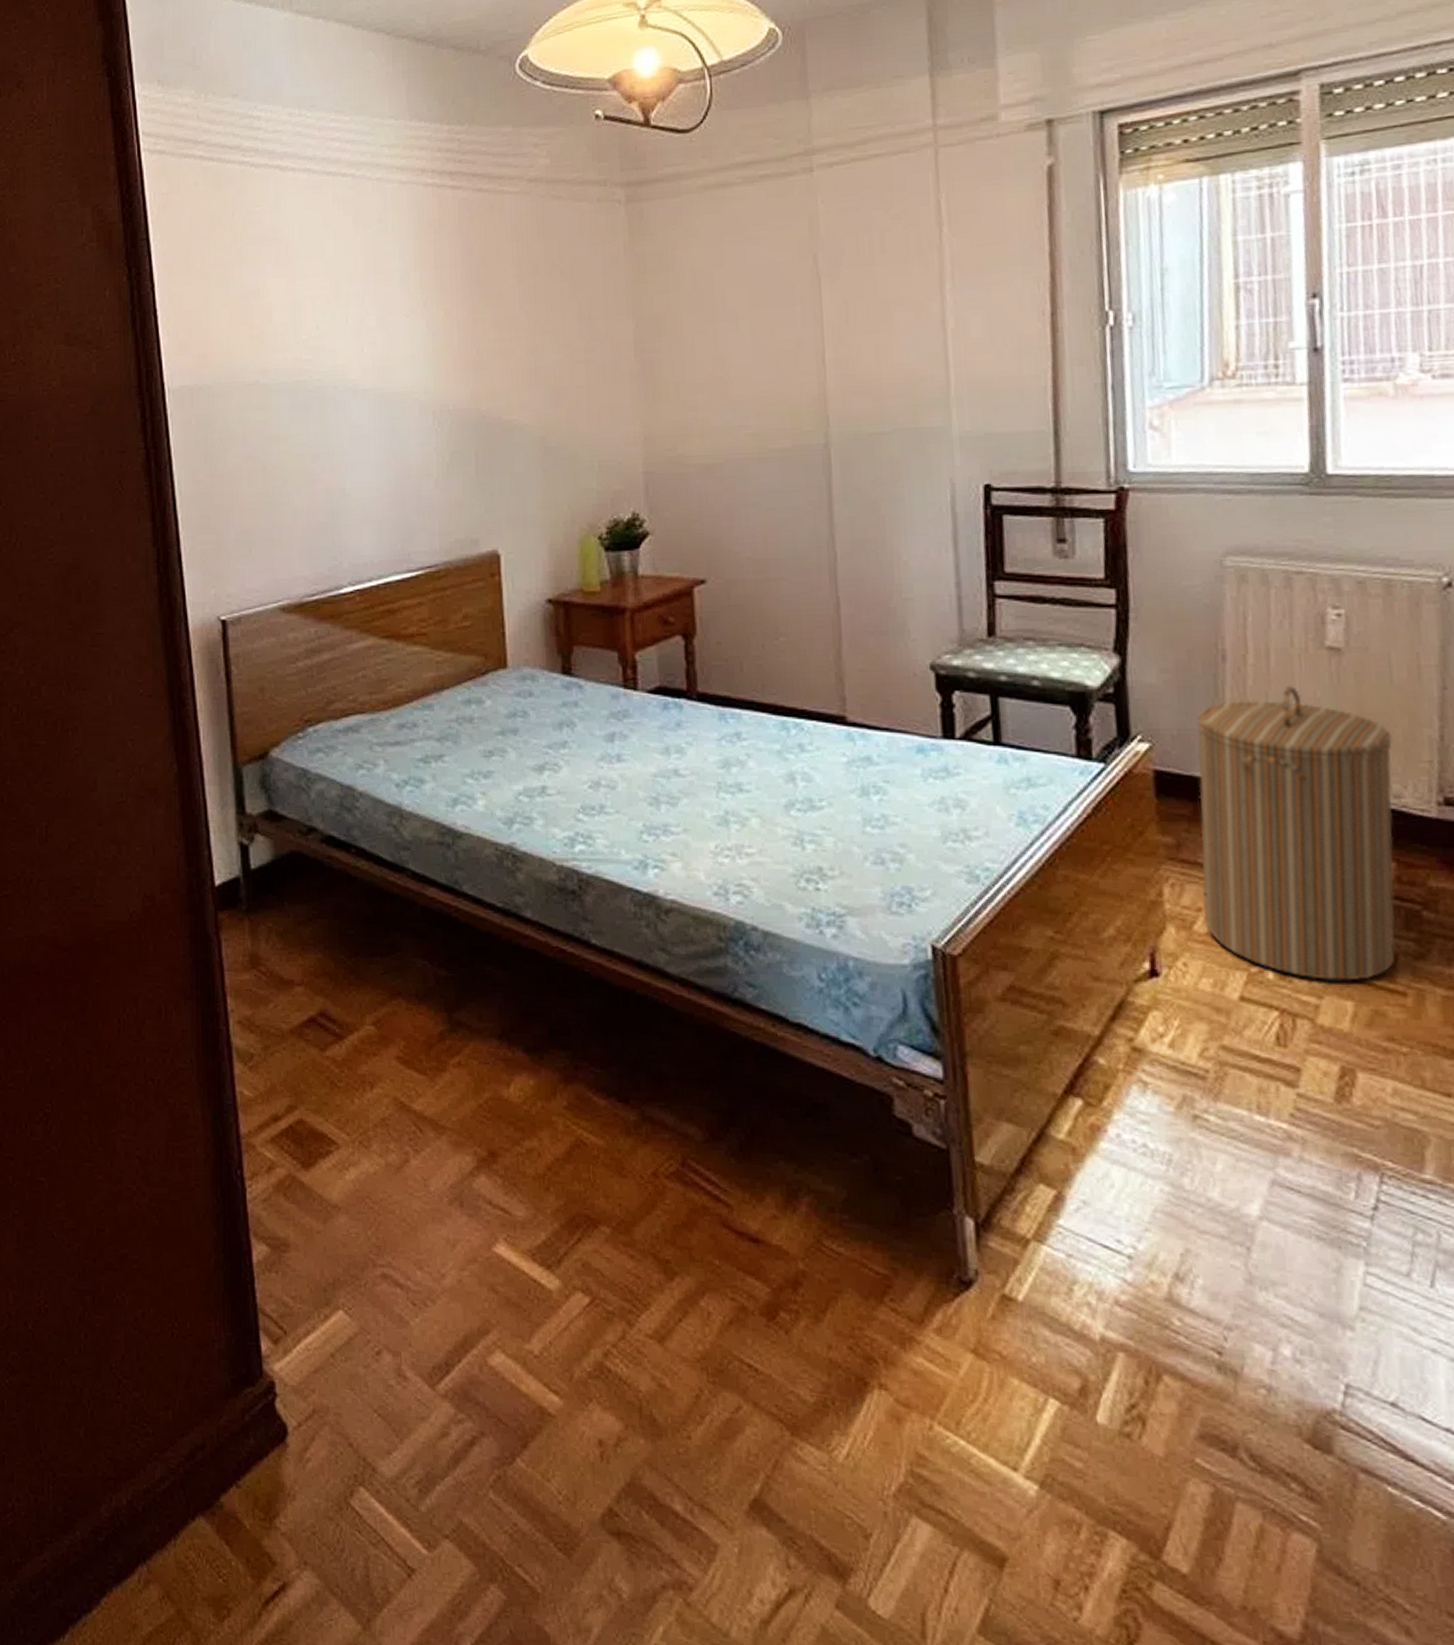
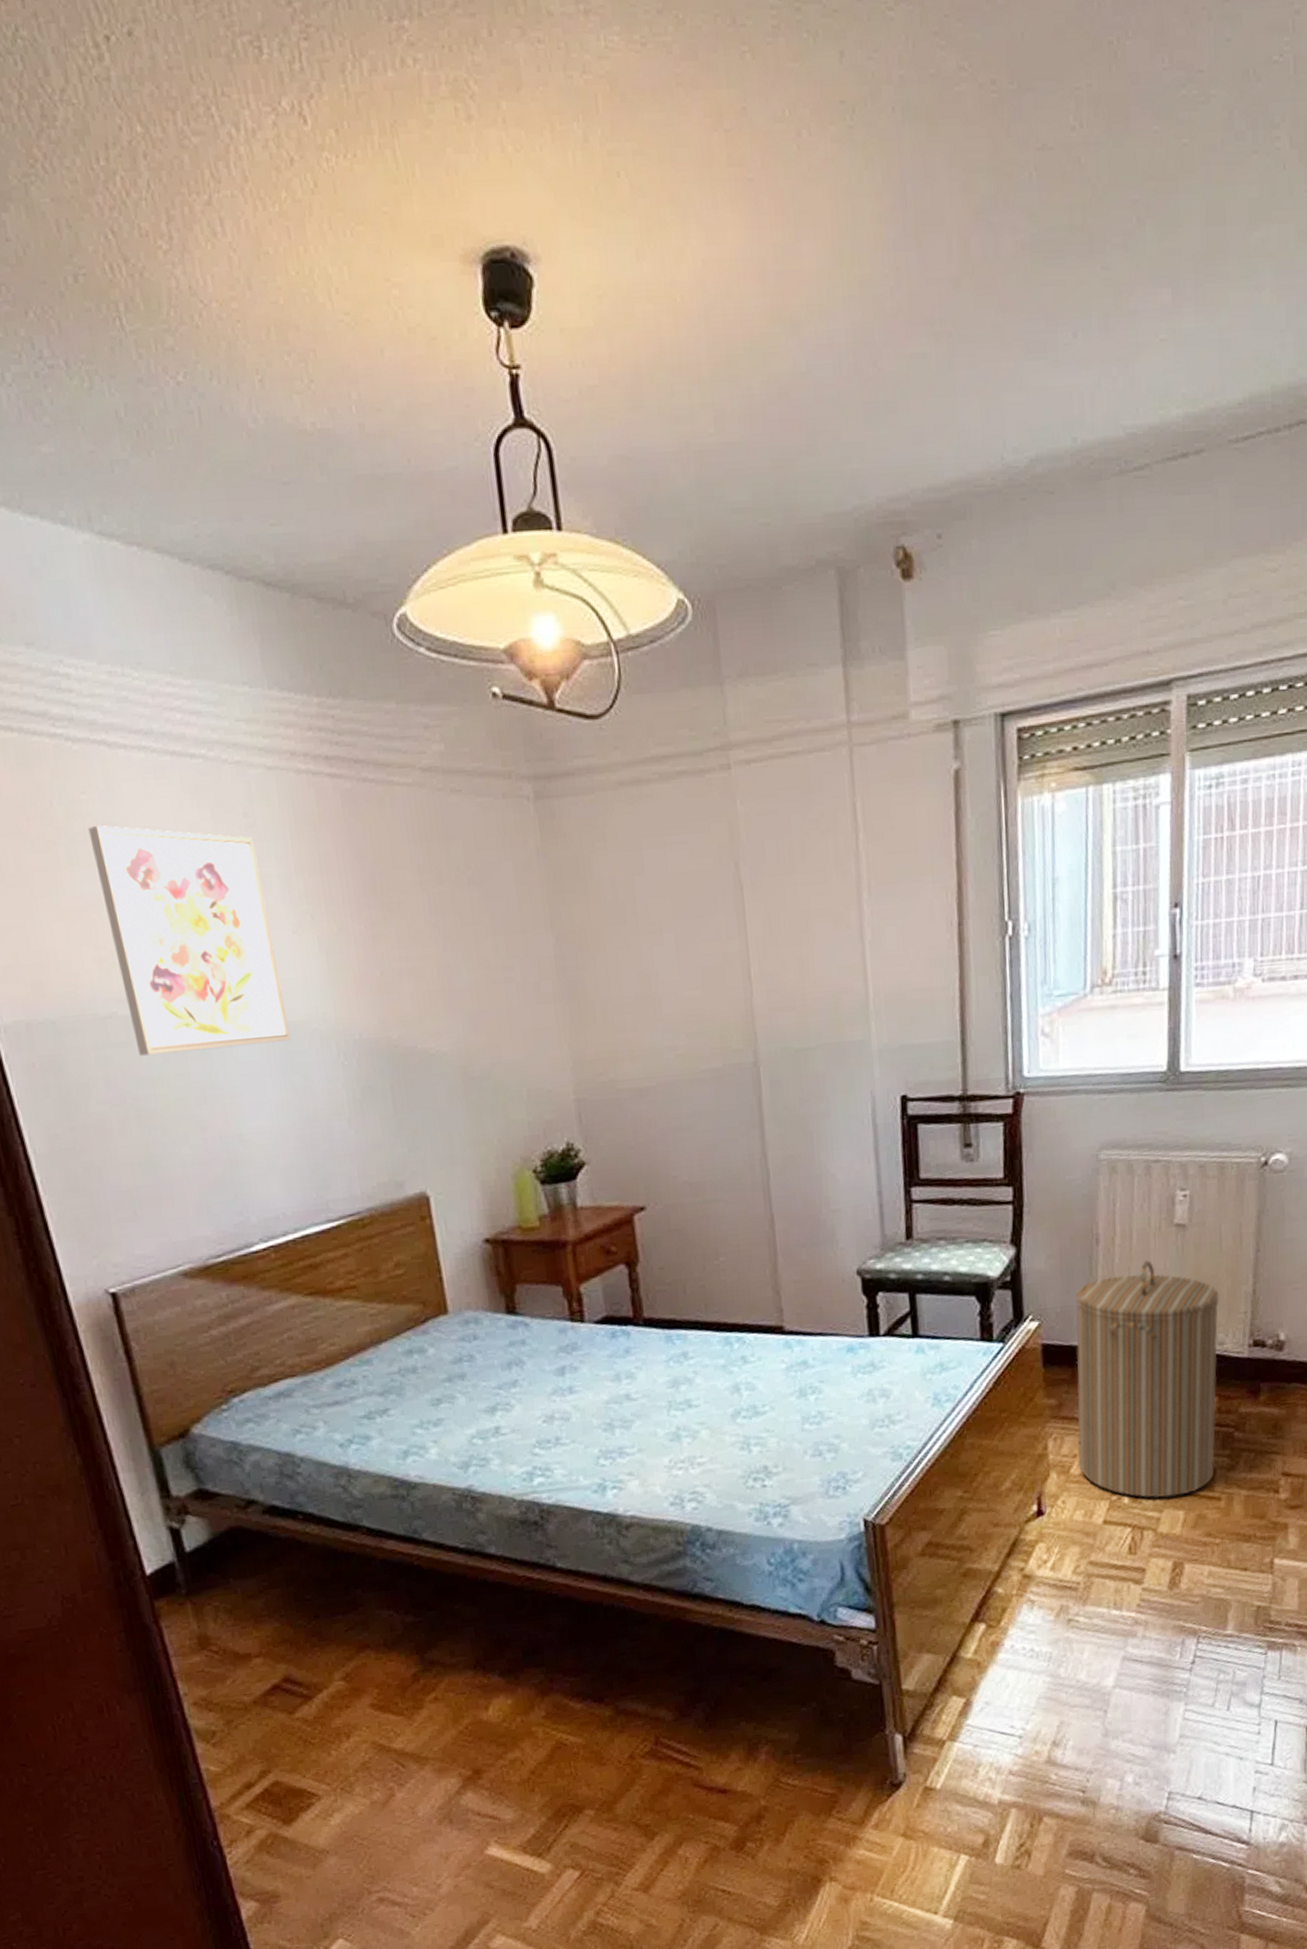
wall art: none [257,230,395,417] -> present [88,825,291,1056]

